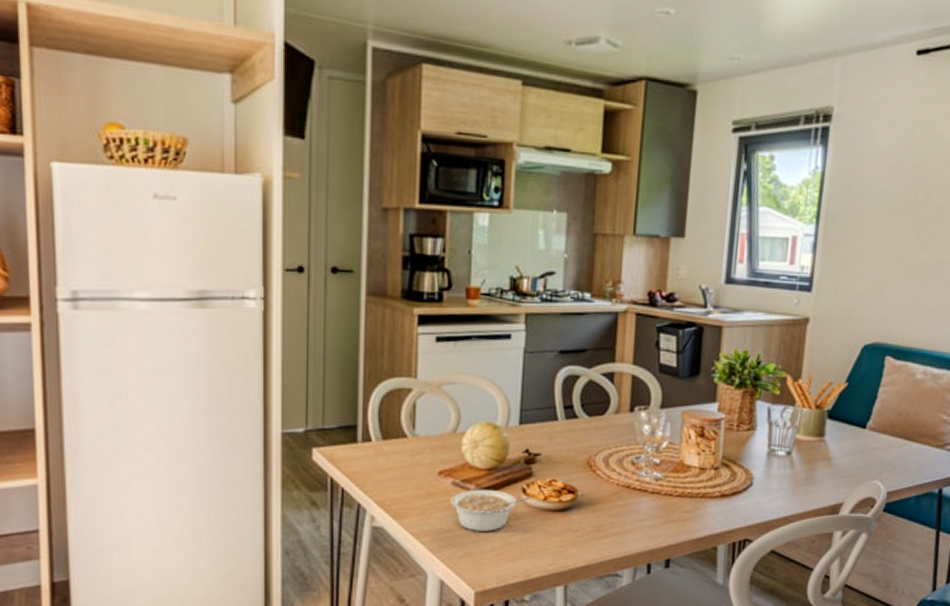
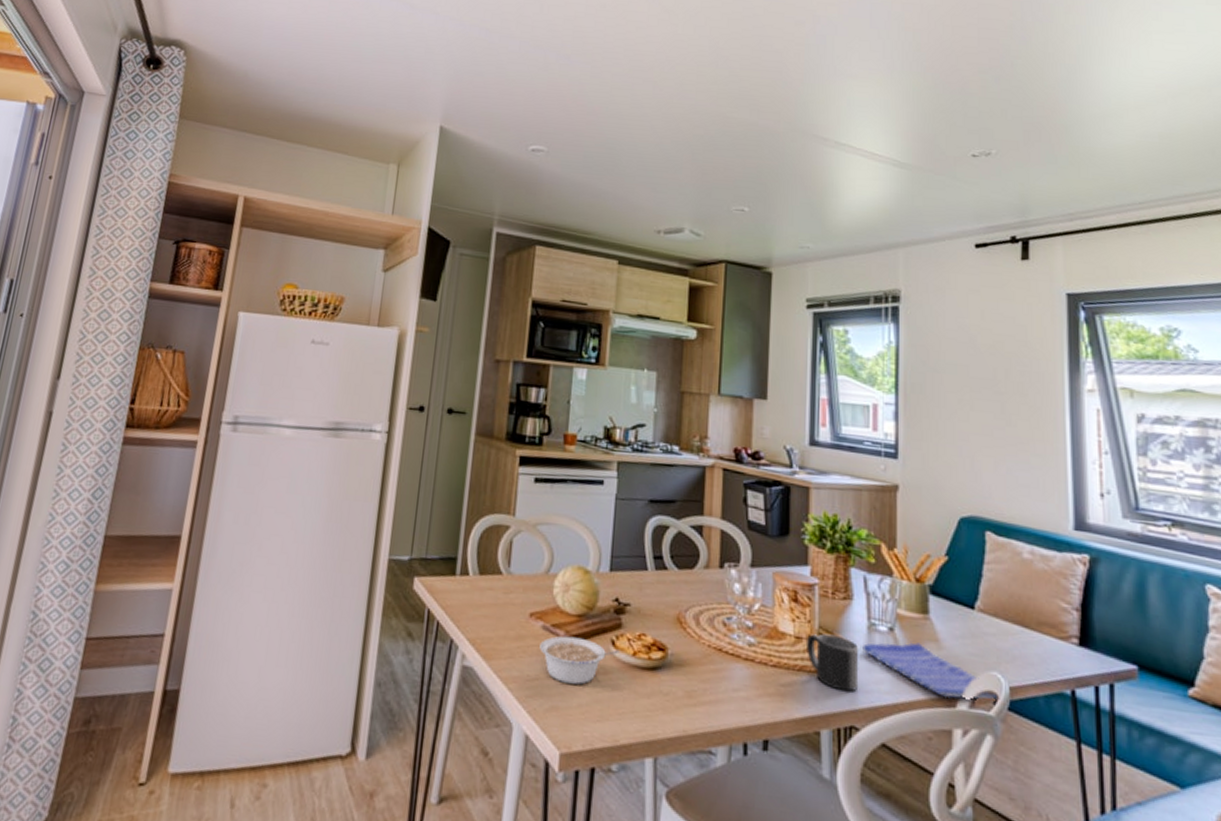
mug: none [709,463,758,511] -> present [805,633,859,692]
dish towel: none [761,463,878,507] -> present [862,642,1000,701]

